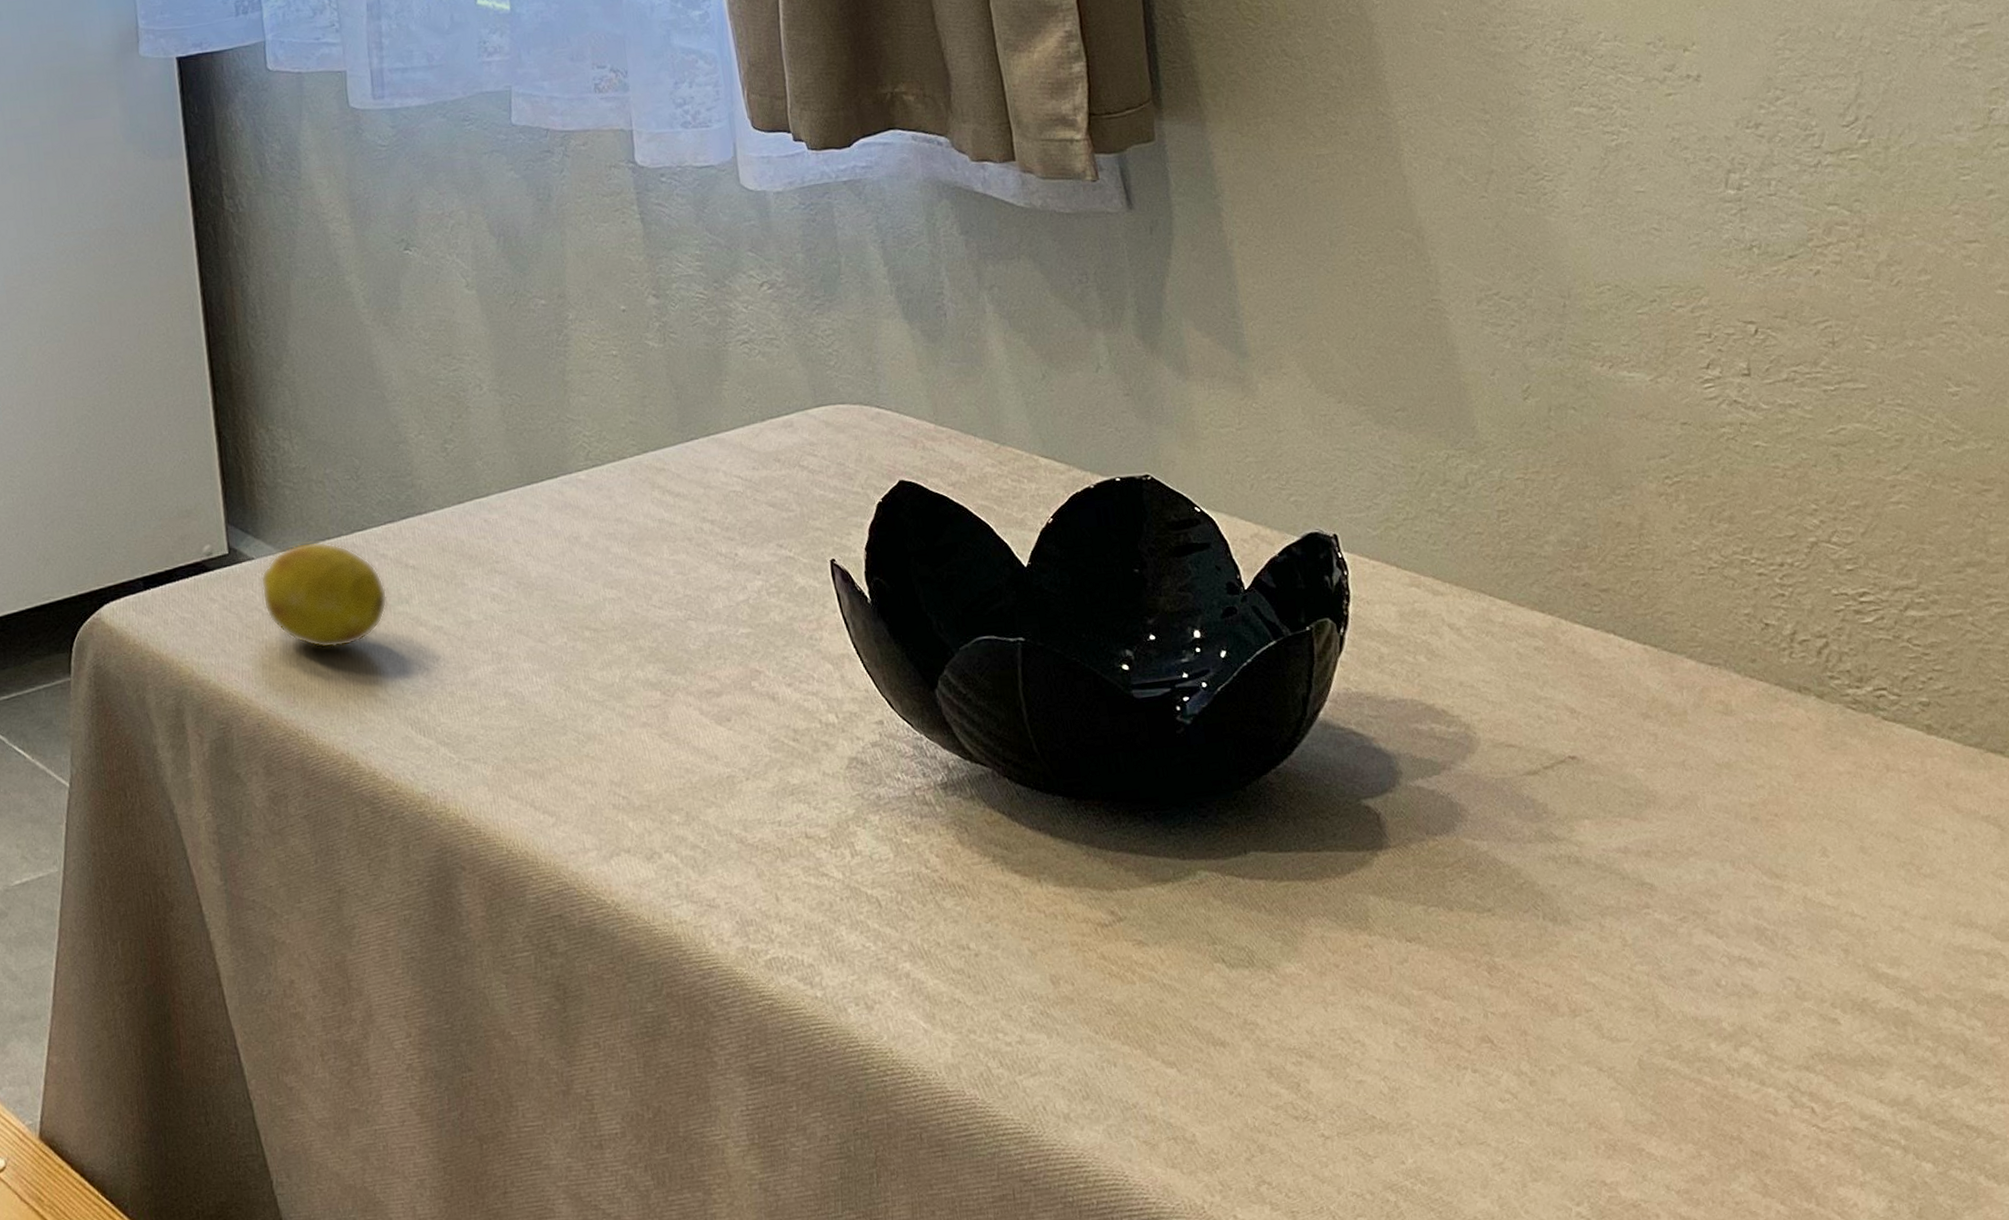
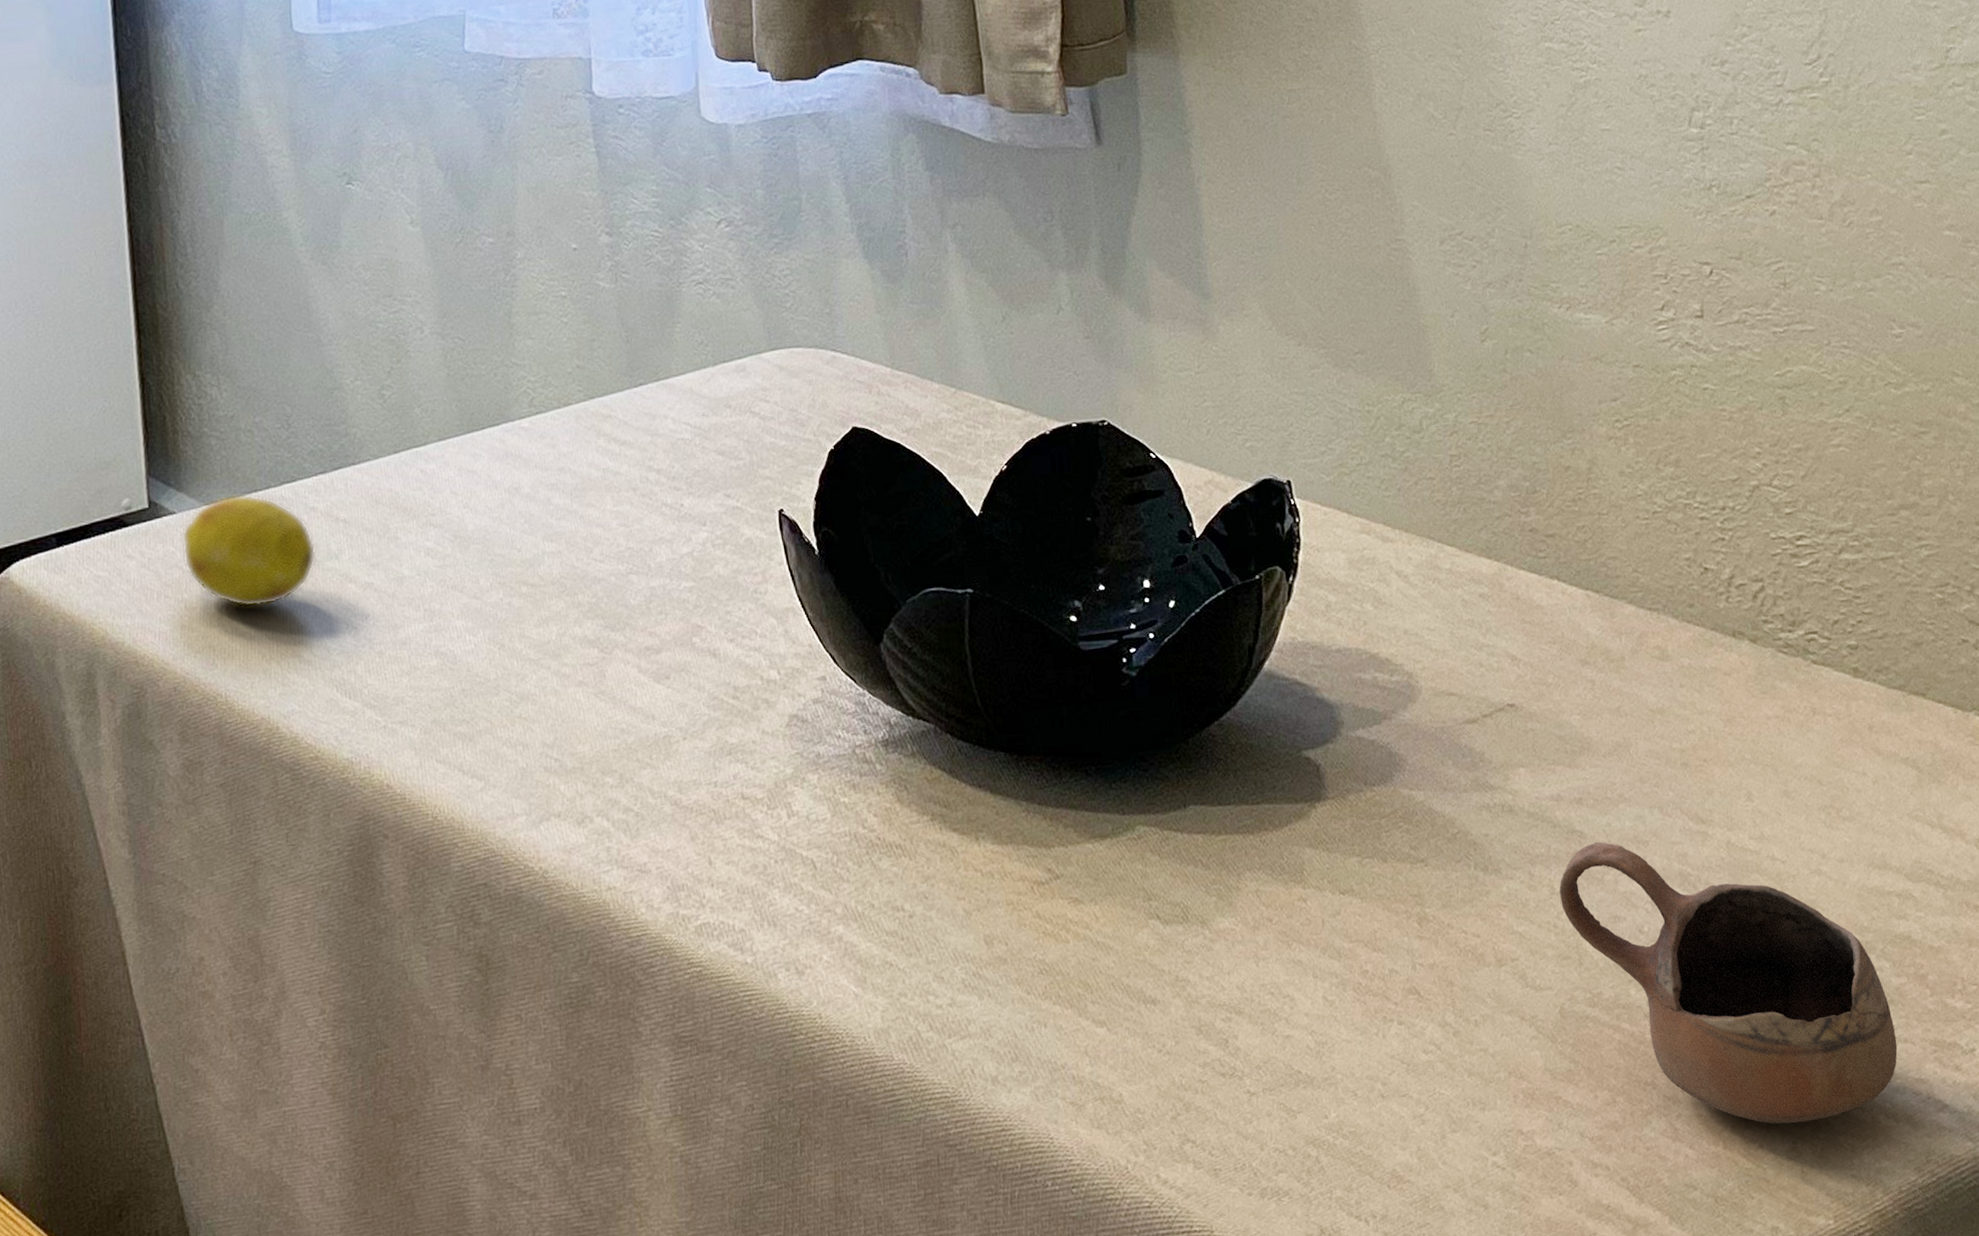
cup: none [1631,895,1995,1183] -> present [1559,842,1898,1124]

